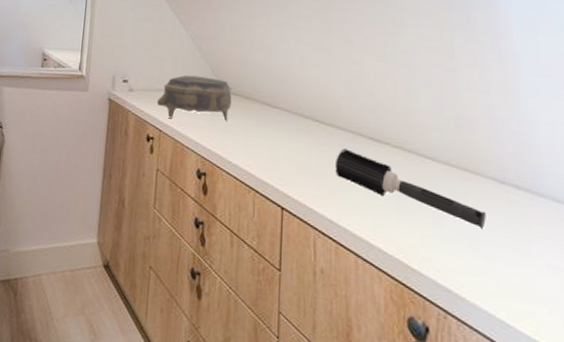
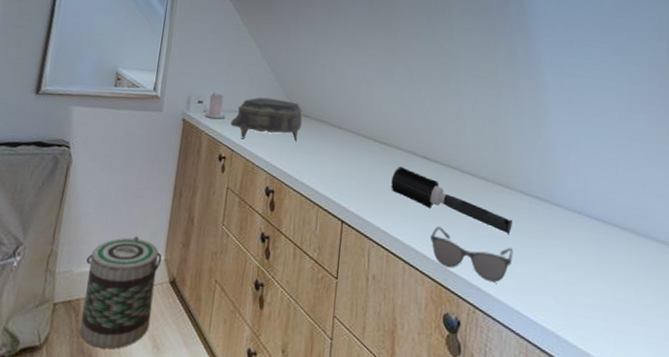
basket: none [19,217,95,332] -> present [80,236,162,349]
candle: none [131,71,151,99] -> present [205,92,225,120]
sunglasses: none [385,216,490,285] -> present [429,226,514,283]

